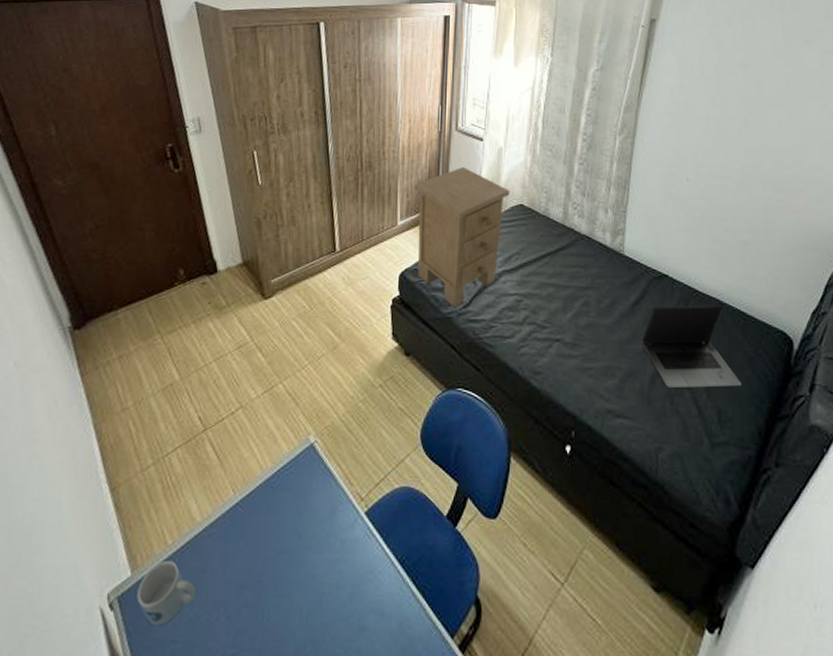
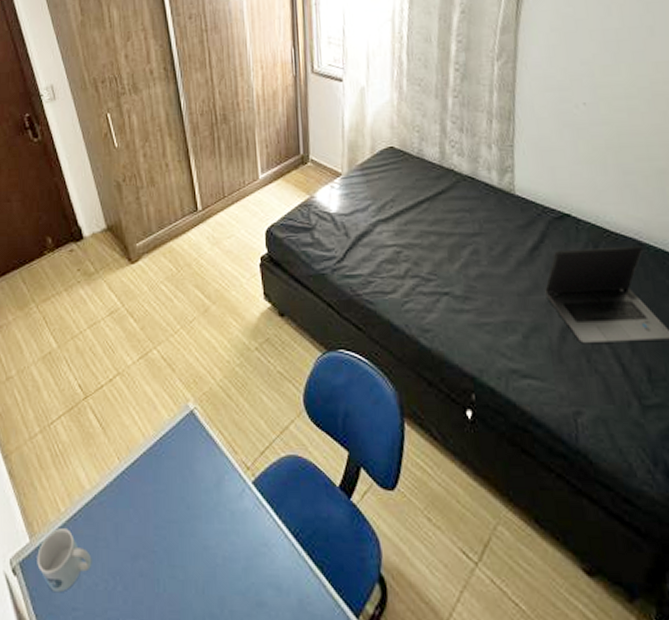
nightstand: present [414,166,510,308] -> none [273,110,378,264]

